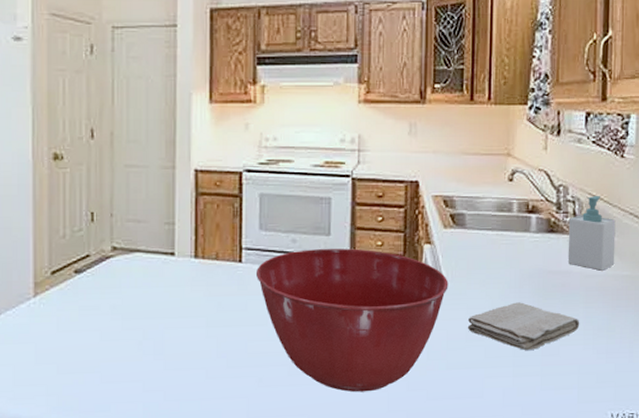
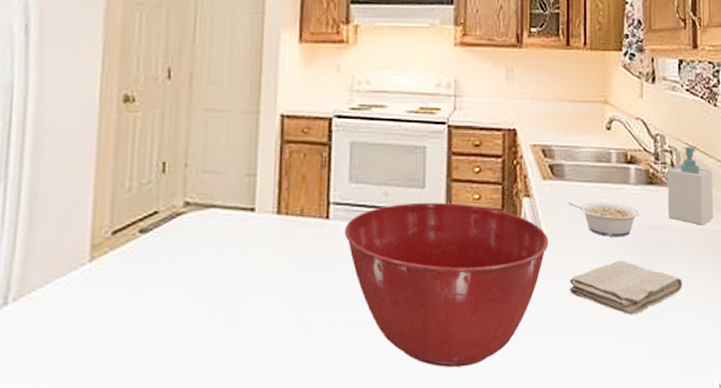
legume: none [467,248,539,281] -> present [567,201,640,238]

